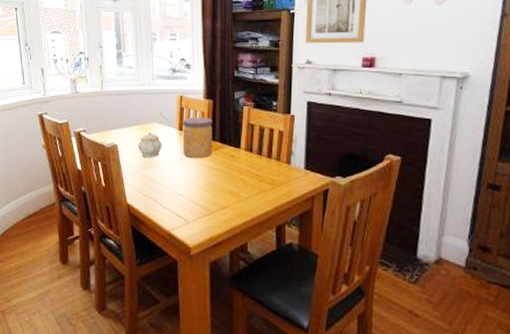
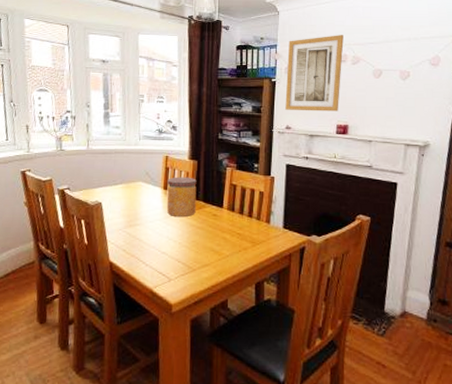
teapot: present [138,132,162,157] -> none [122,191,147,216]

